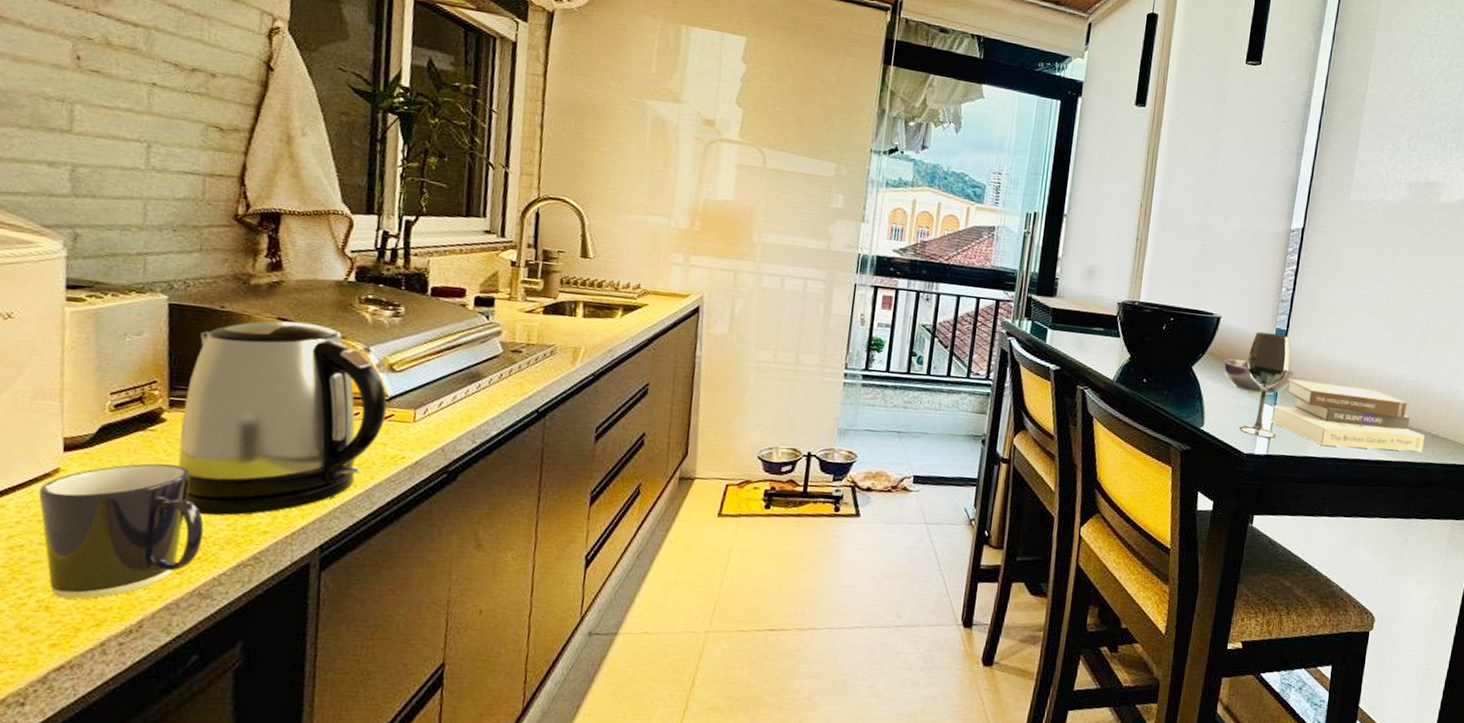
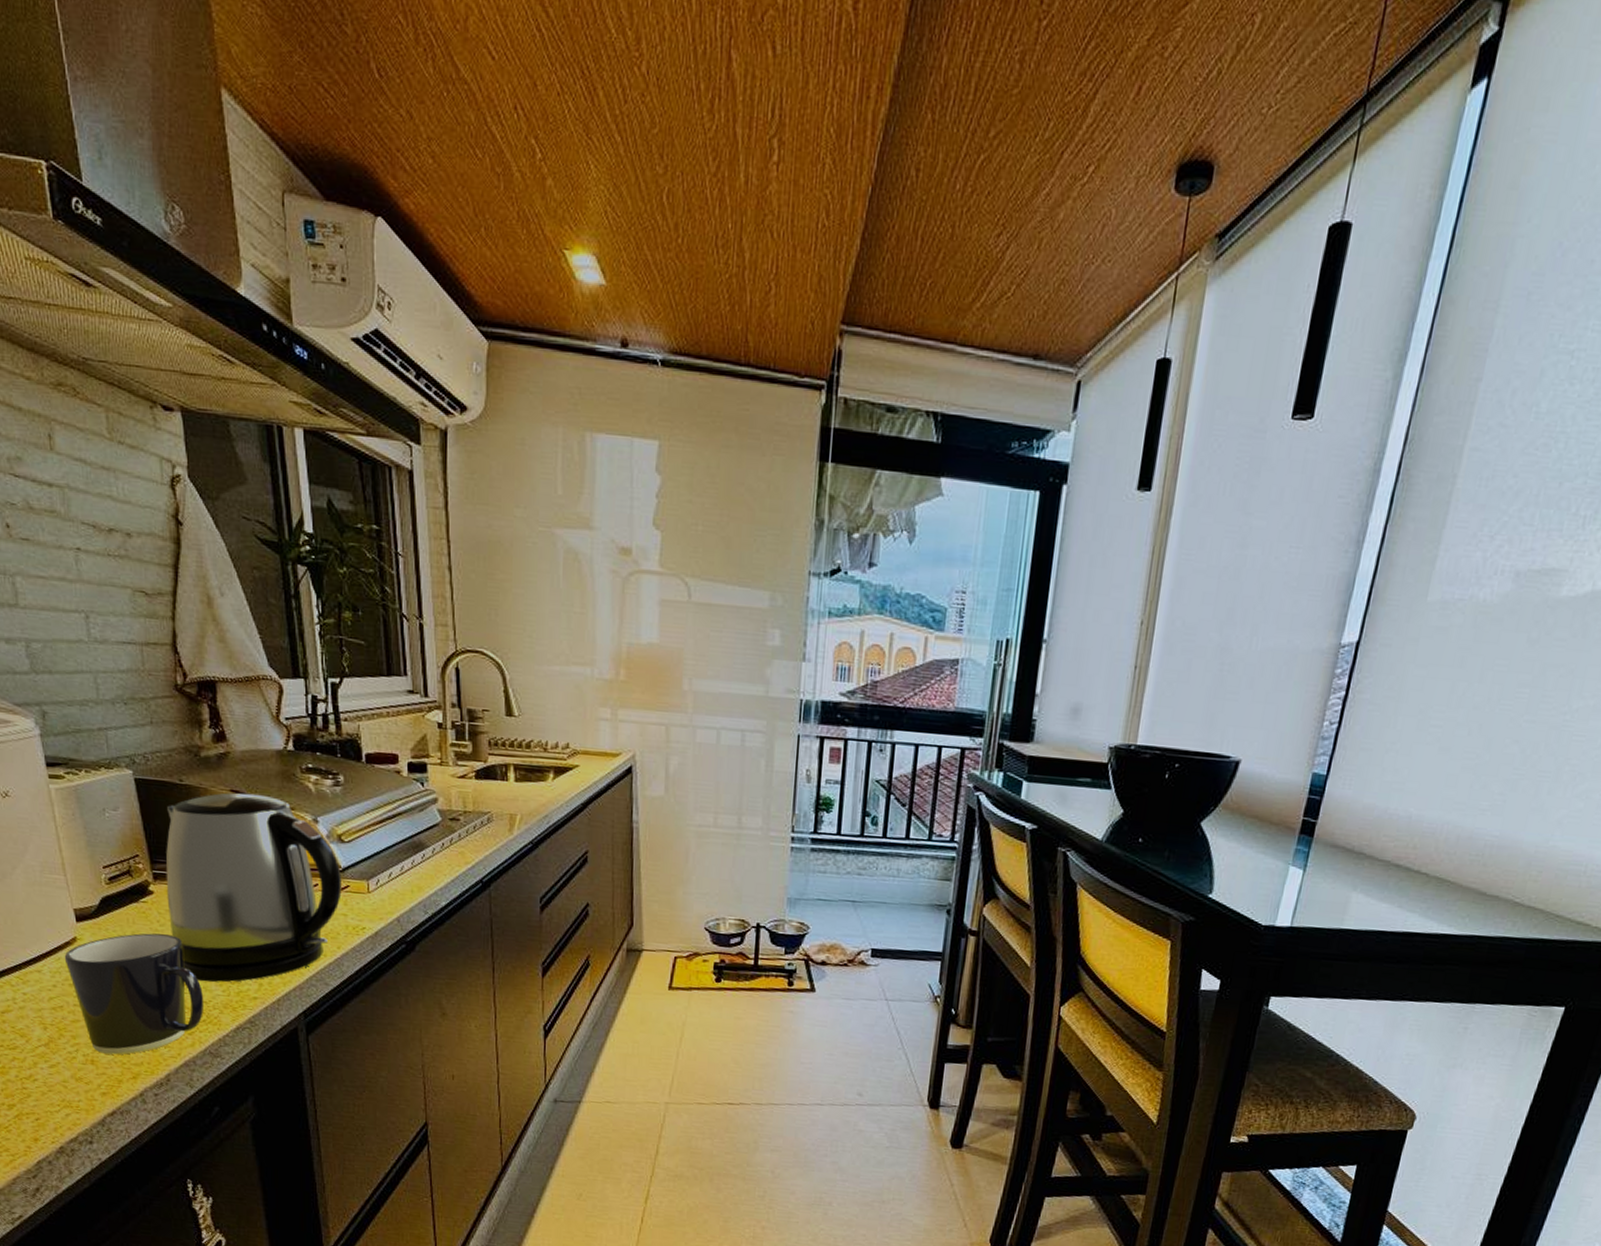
bowl: present [1223,359,1294,396] -> none [1240,812,1333,856]
wine glass: present [1238,332,1291,438] -> none [1256,778,1331,908]
books: present [1270,379,1425,452] -> none [1297,835,1504,924]

